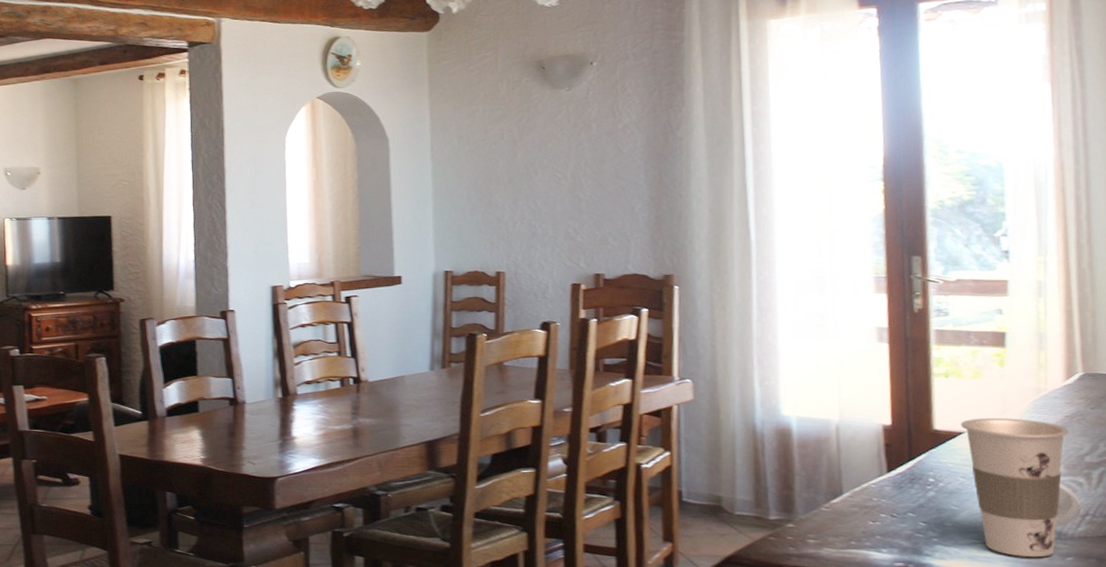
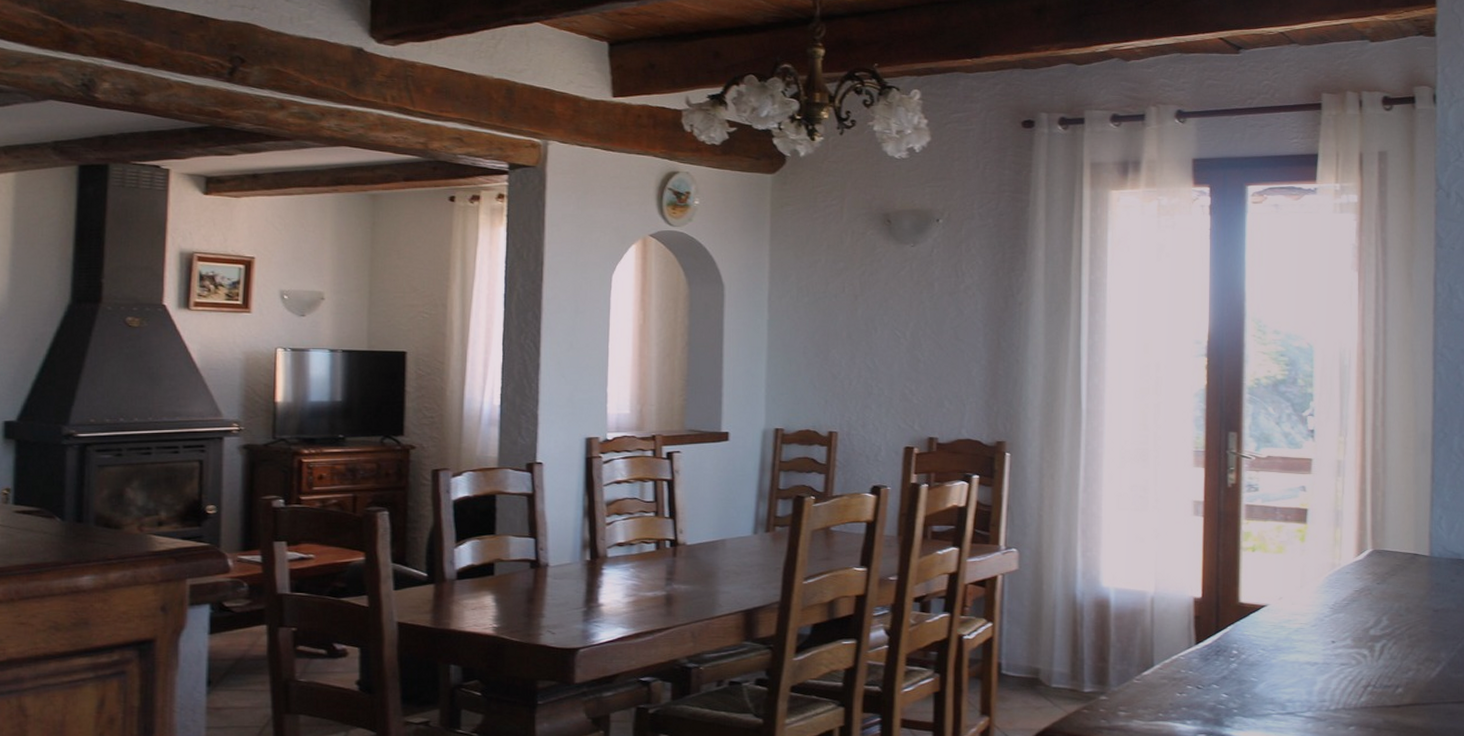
cup: present [961,417,1082,558] -> none [1264,591,1365,728]

